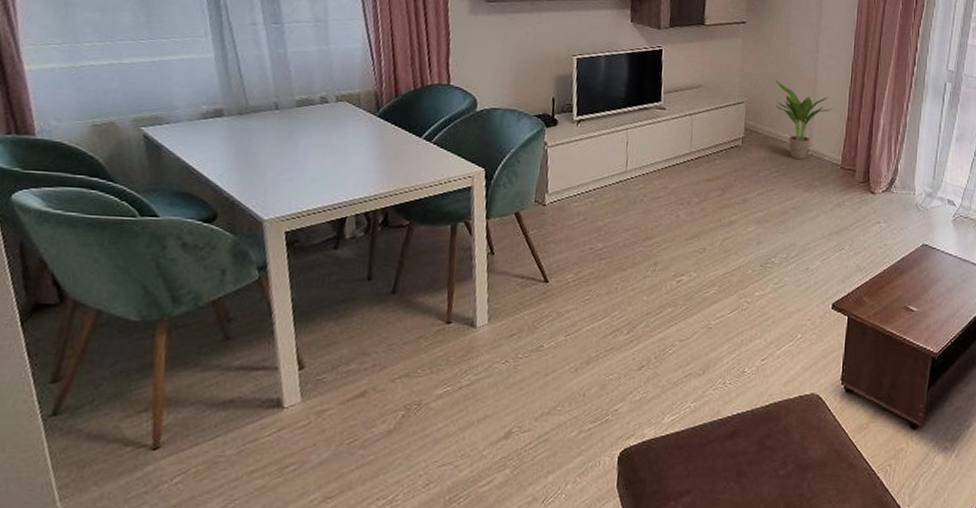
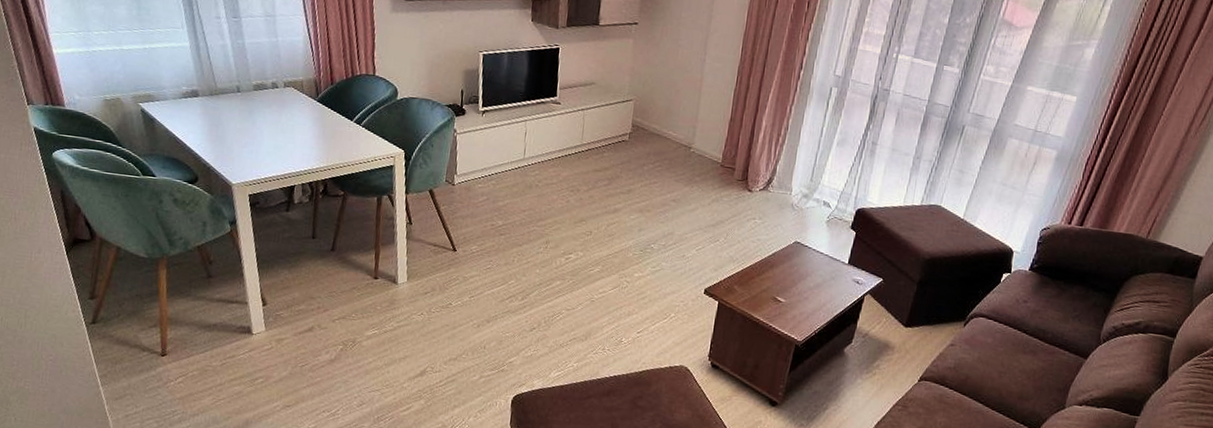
potted plant: present [774,79,834,160] -> none [662,79,718,156]

